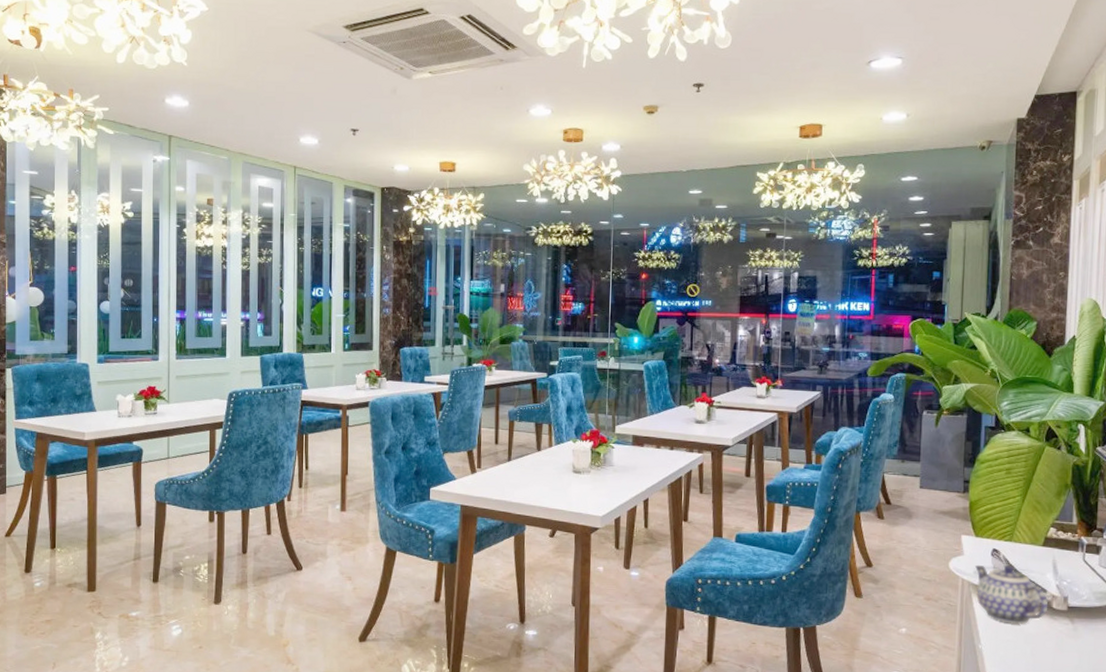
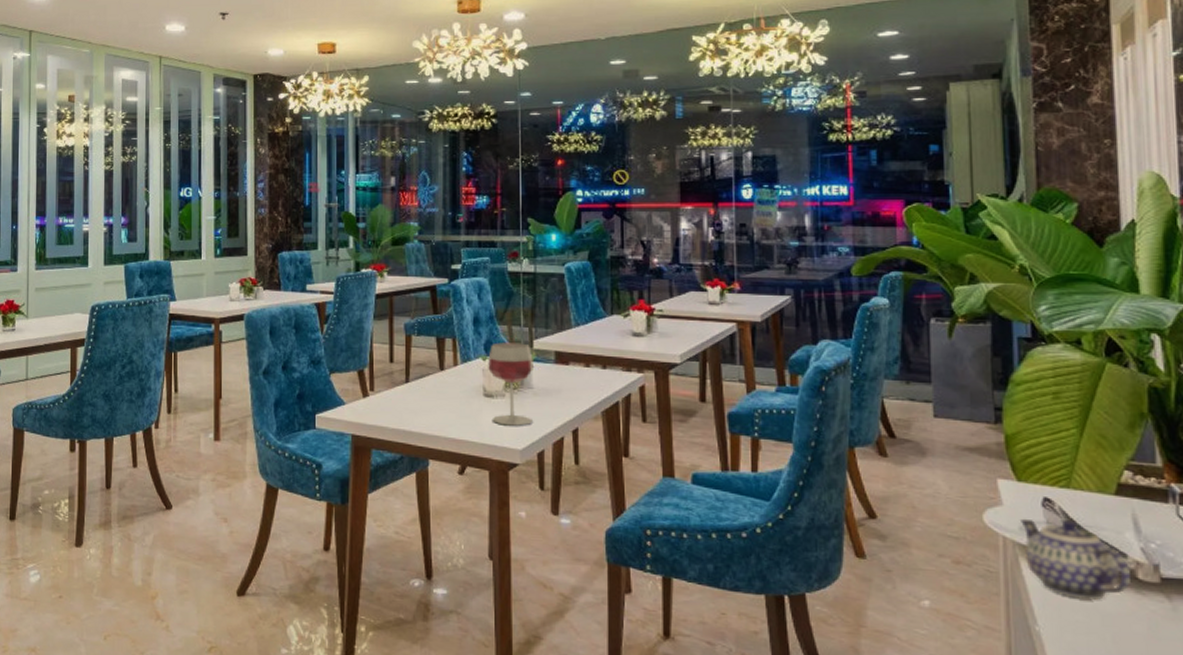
wineglass: none [577,428,615,497] -> present [488,342,533,426]

